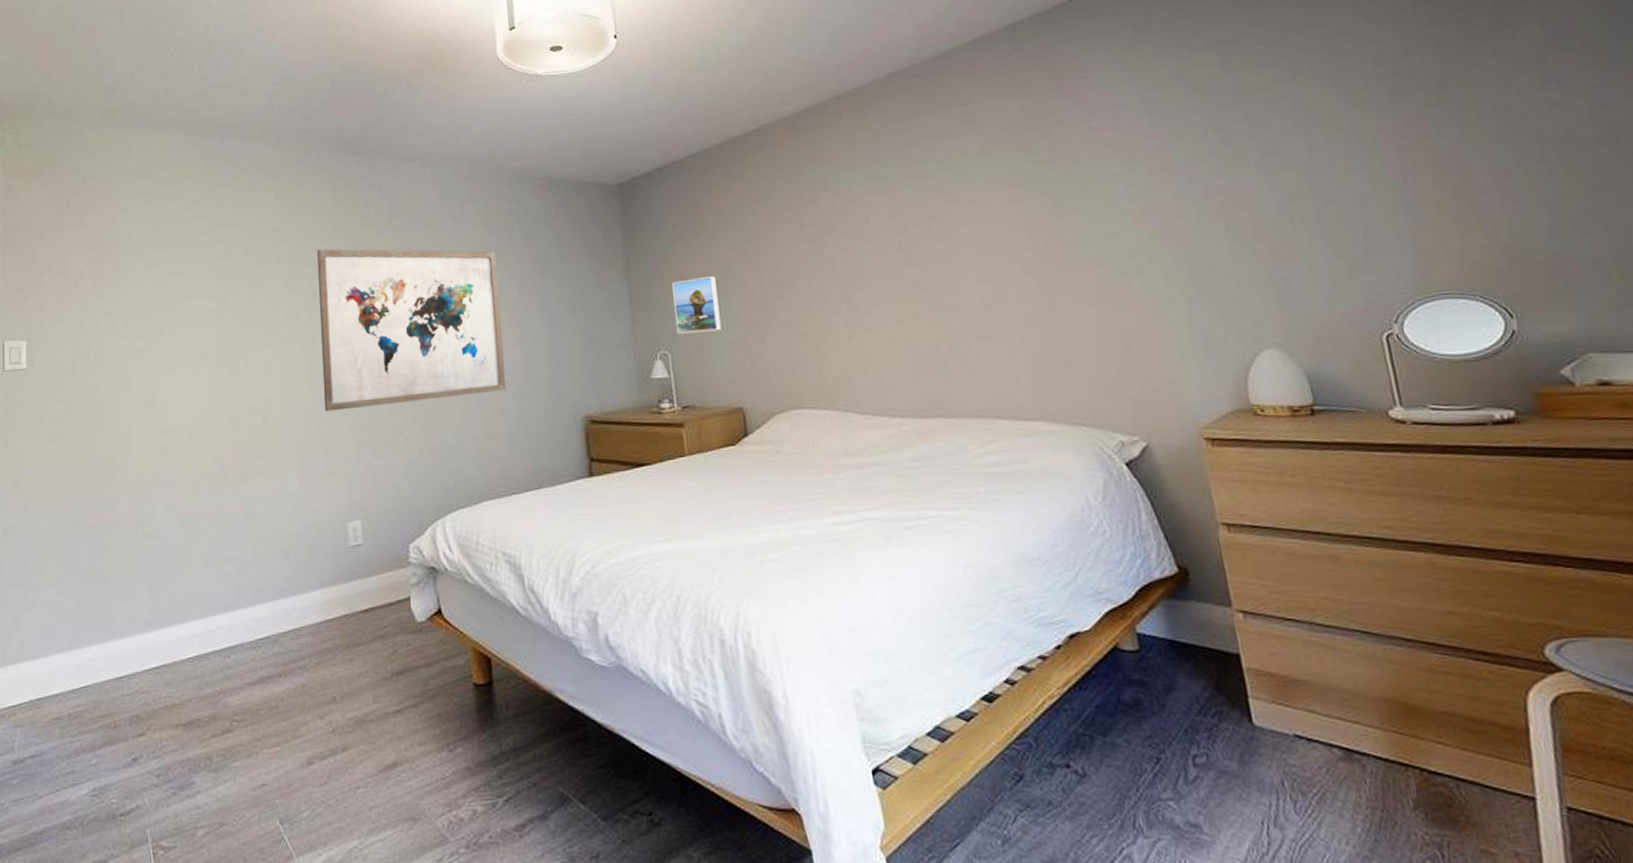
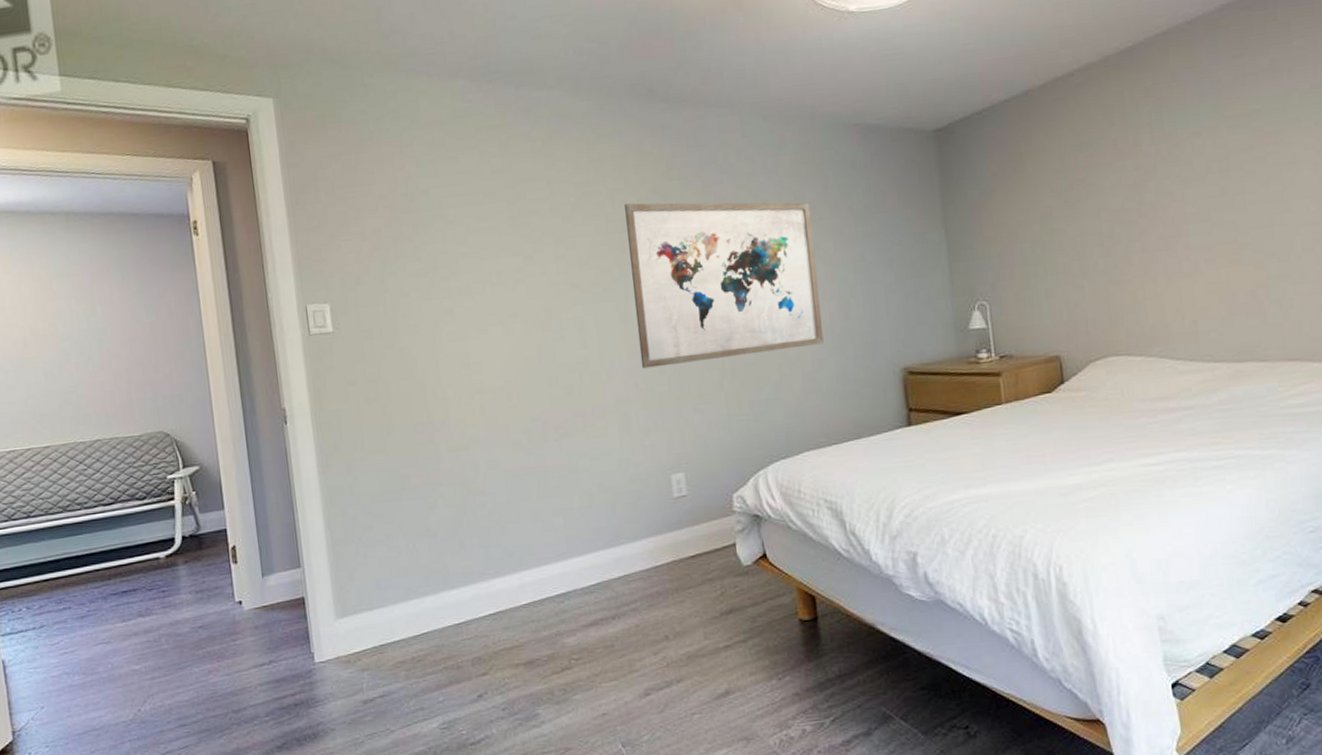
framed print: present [672,276,722,335] -> none [990,225,1040,285]

